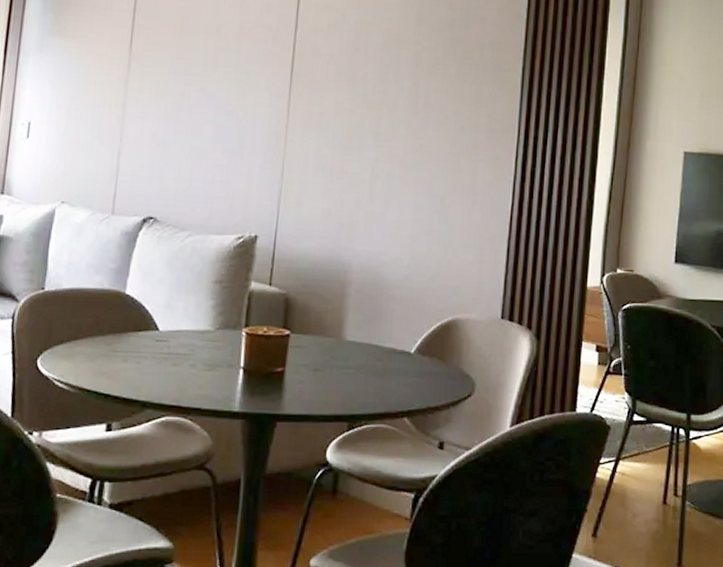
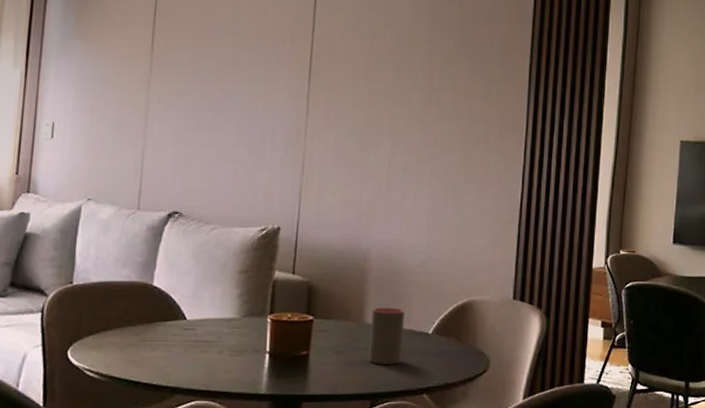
cup: none [347,323,385,385] -> present [368,307,404,364]

